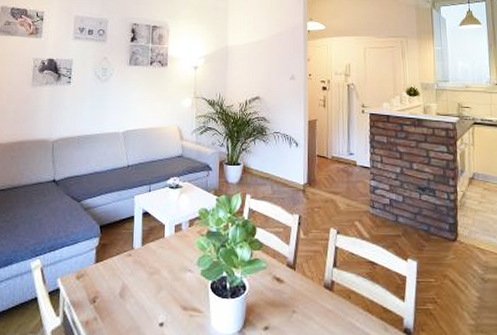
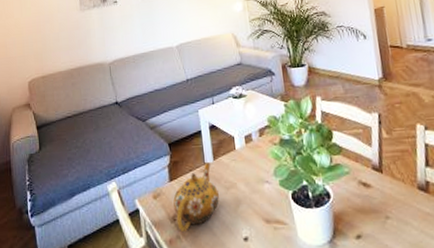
teapot: none [95,247,142,313] -> present [173,162,219,231]

